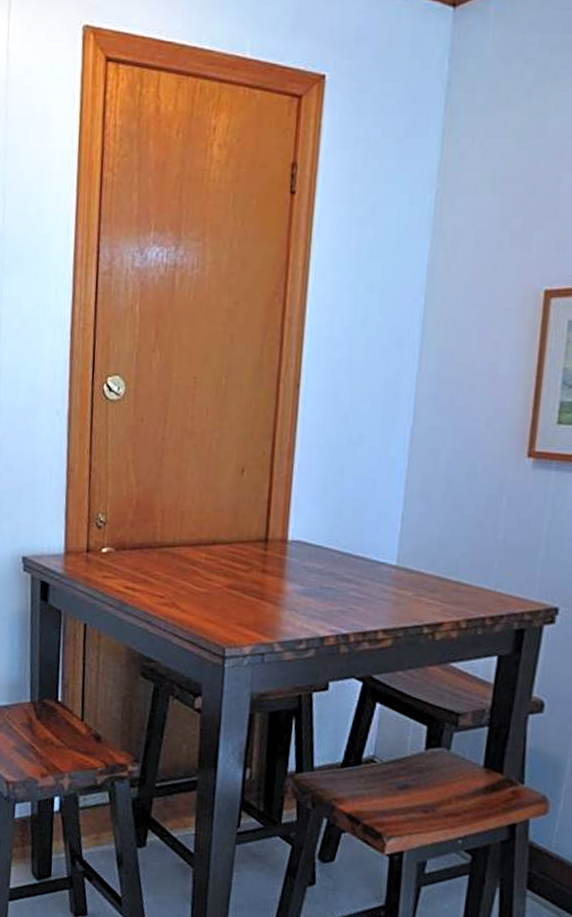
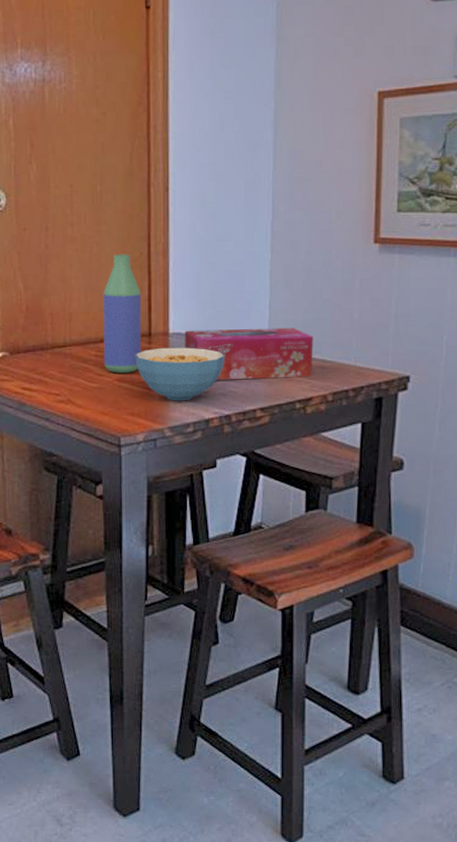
bottle: none [214,452,261,580] -> present [103,254,142,373]
cereal bowl: none [248,555,348,615] -> present [135,347,225,401]
tissue box: none [303,538,450,600] -> present [184,327,313,380]

